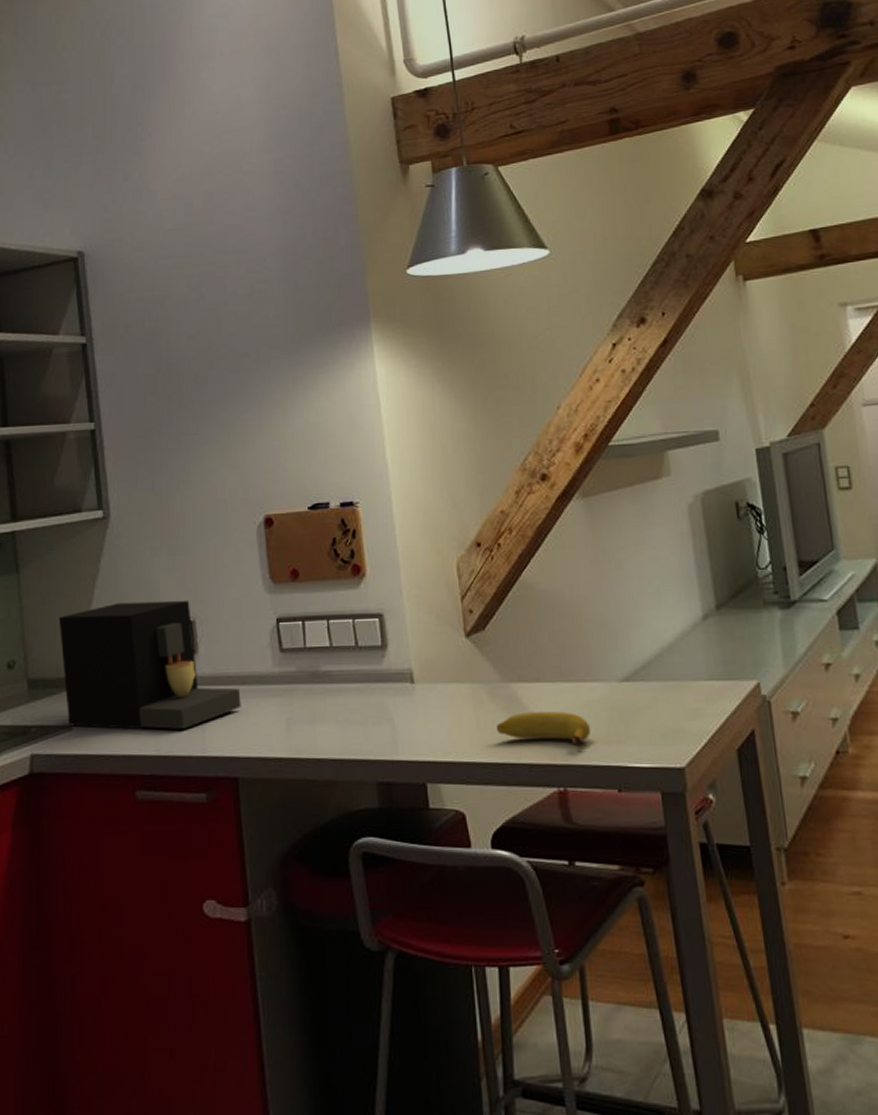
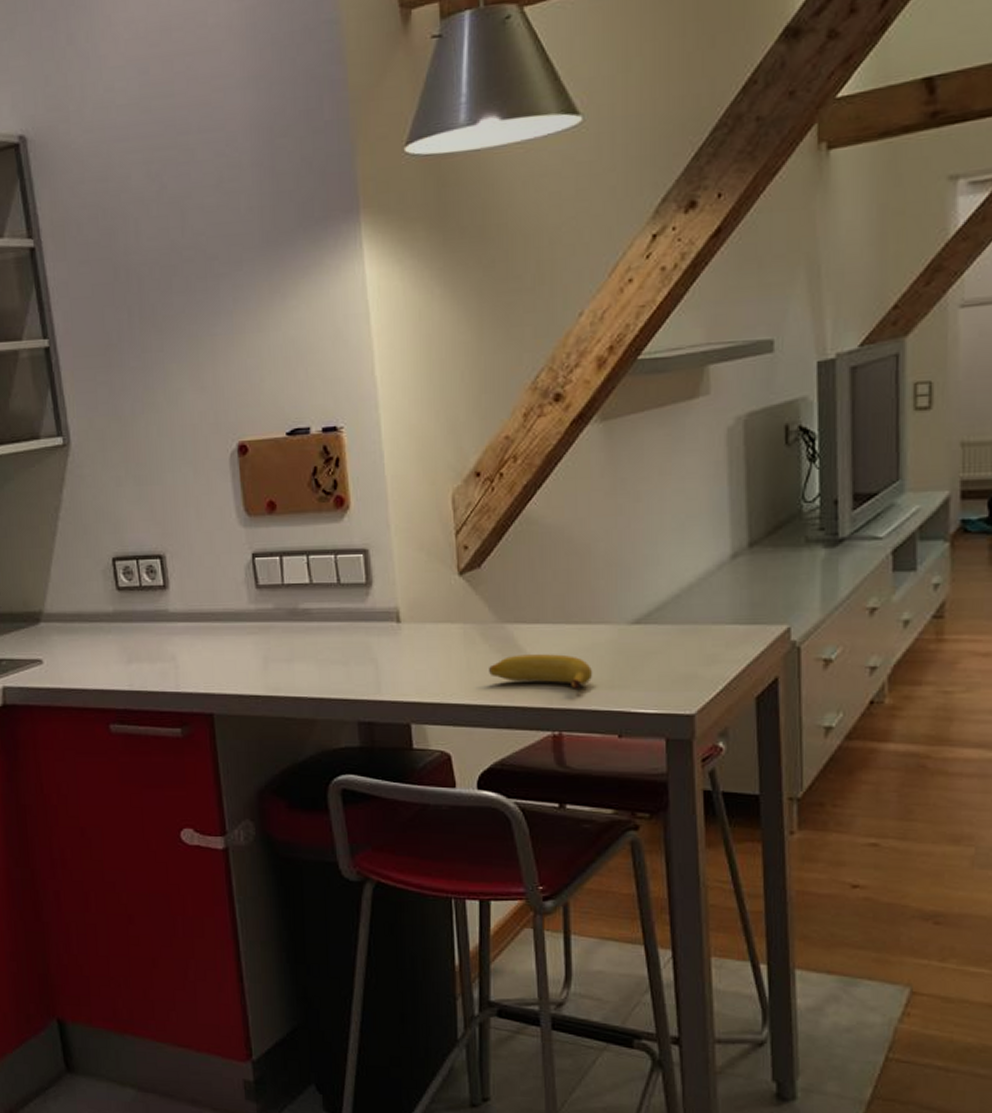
coffee maker: present [58,600,241,730] -> none [22,533,216,665]

